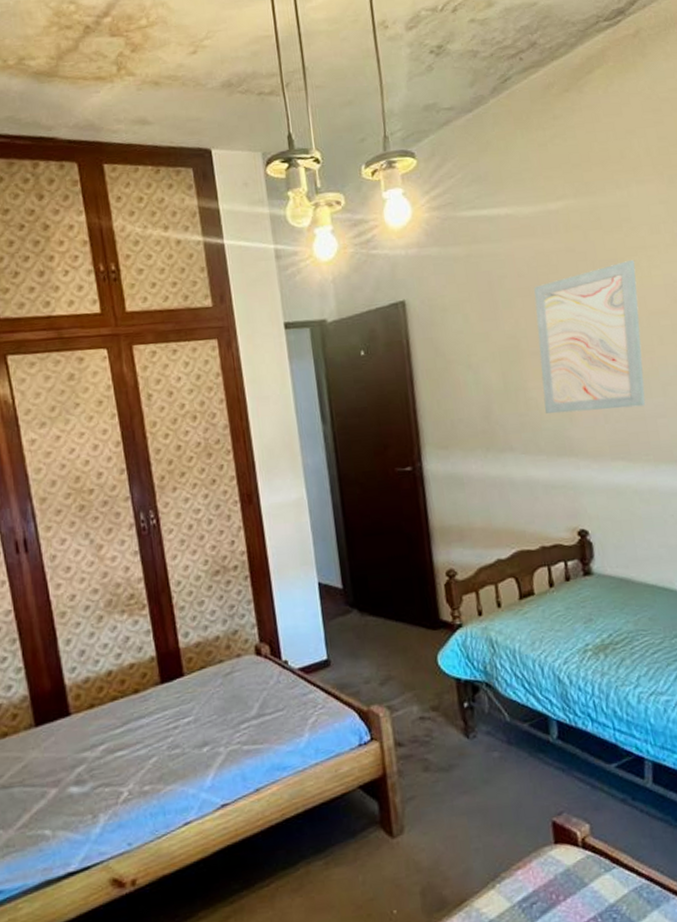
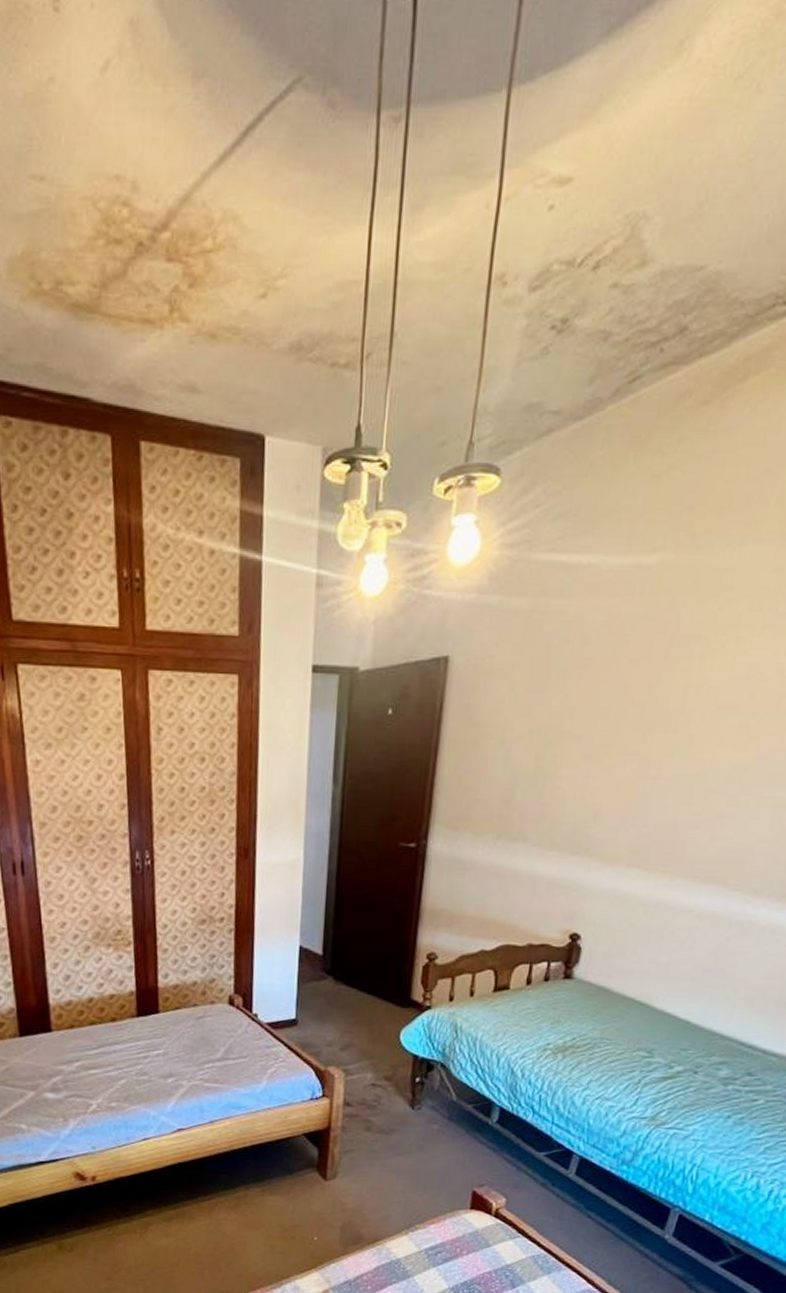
wall art: present [534,259,646,415] -> none [569,639,721,813]

